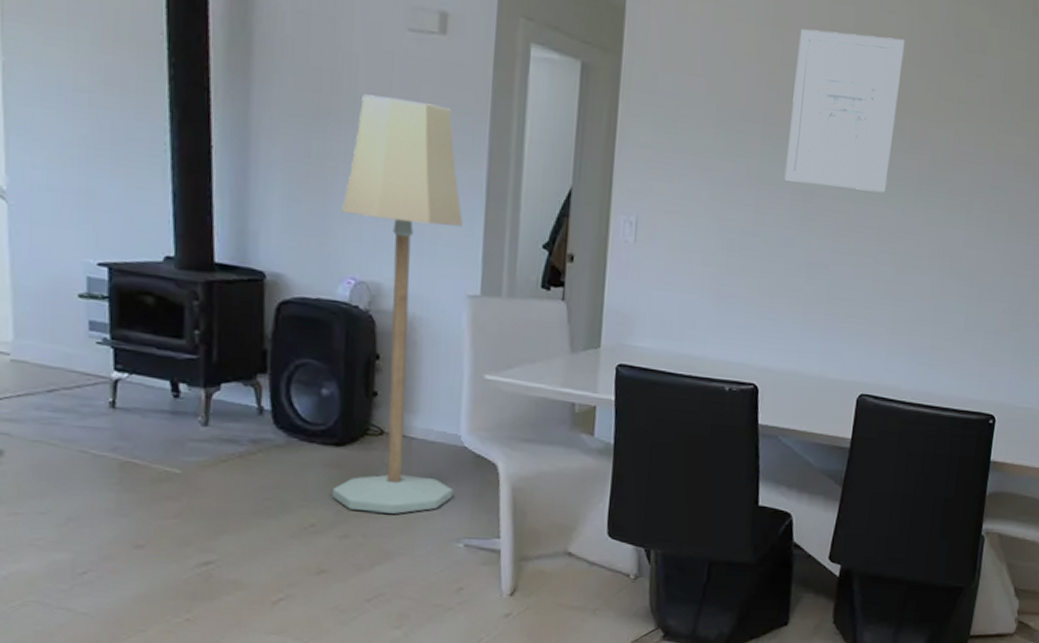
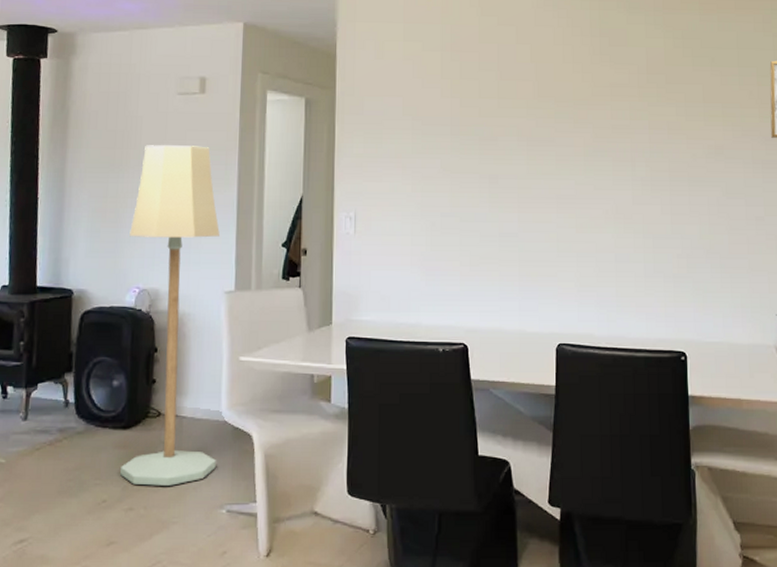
wall art: present [784,29,905,193] -> none [472,44,560,169]

